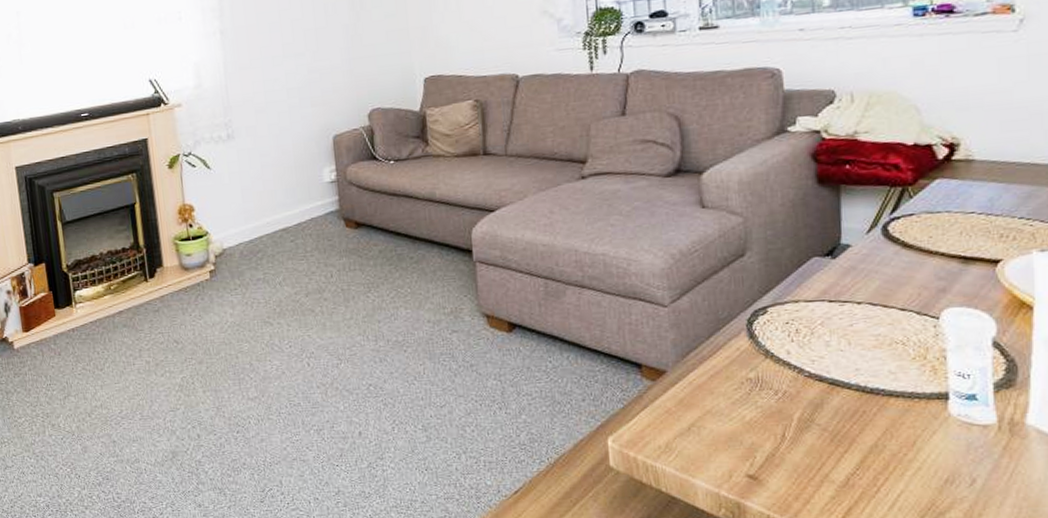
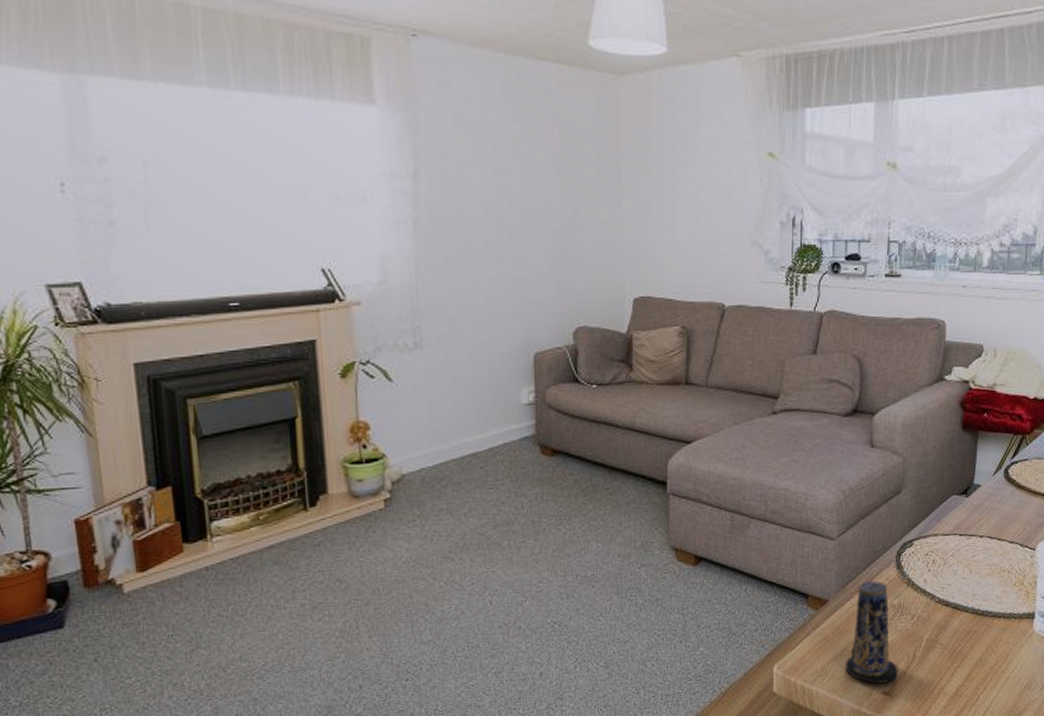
candle: none [695,351,764,465] -> present [846,581,898,684]

